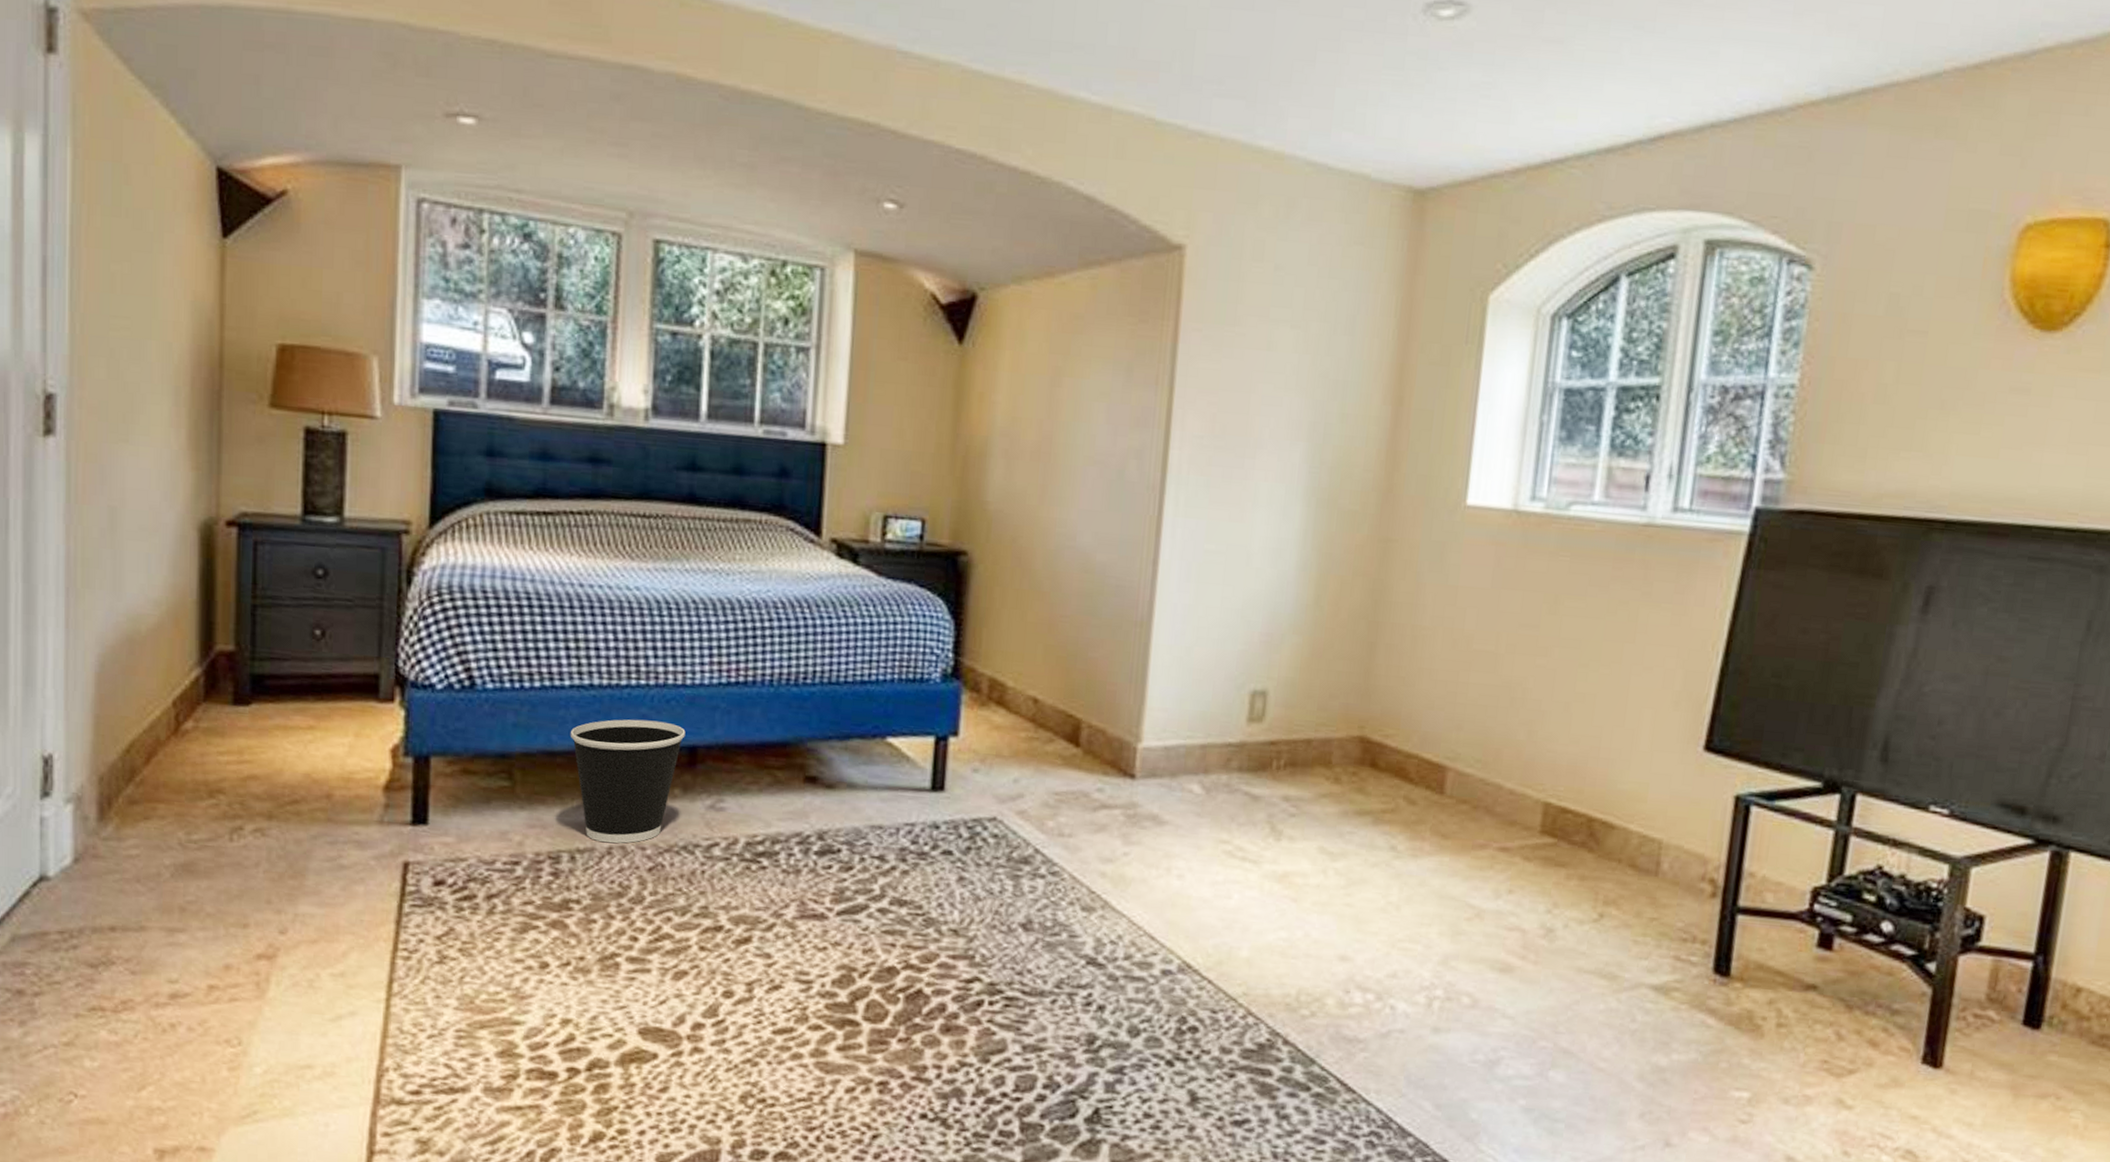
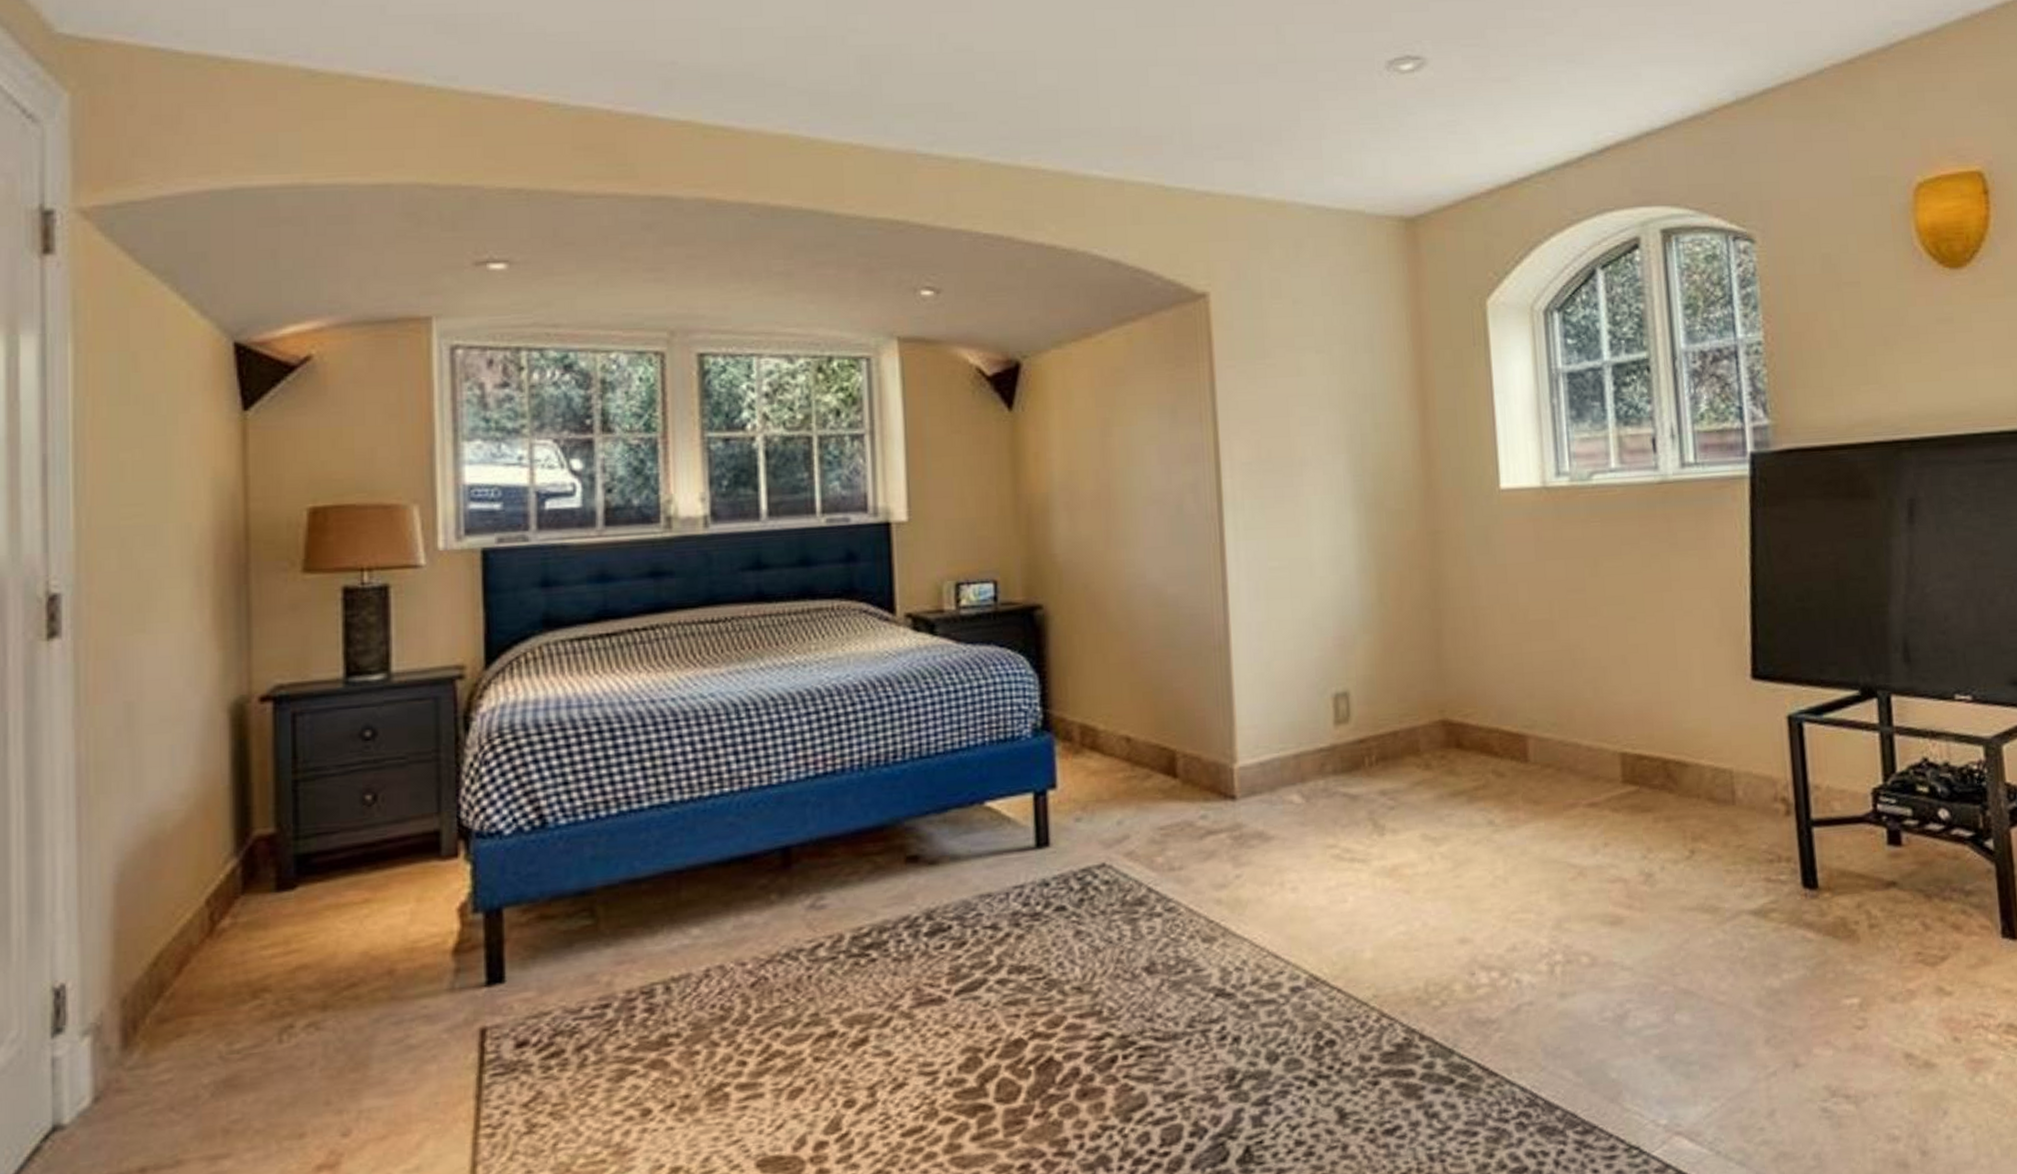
wastebasket: present [570,719,686,844] -> none [653,826,777,966]

